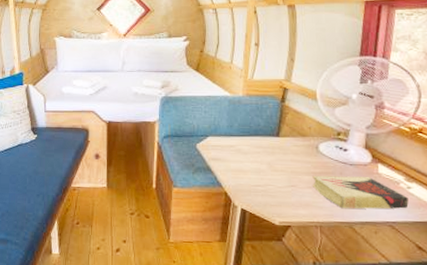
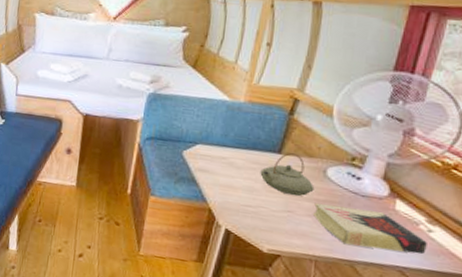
teapot: none [264,135,311,172] -> present [260,153,315,197]

